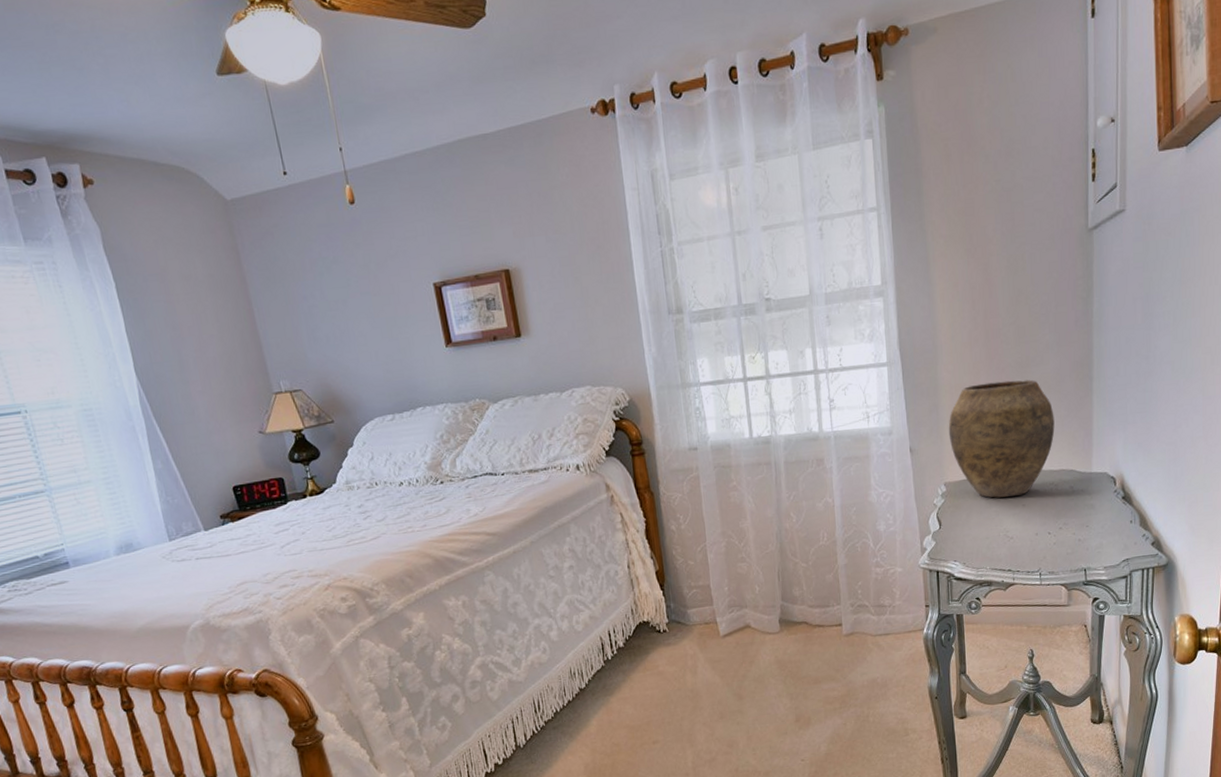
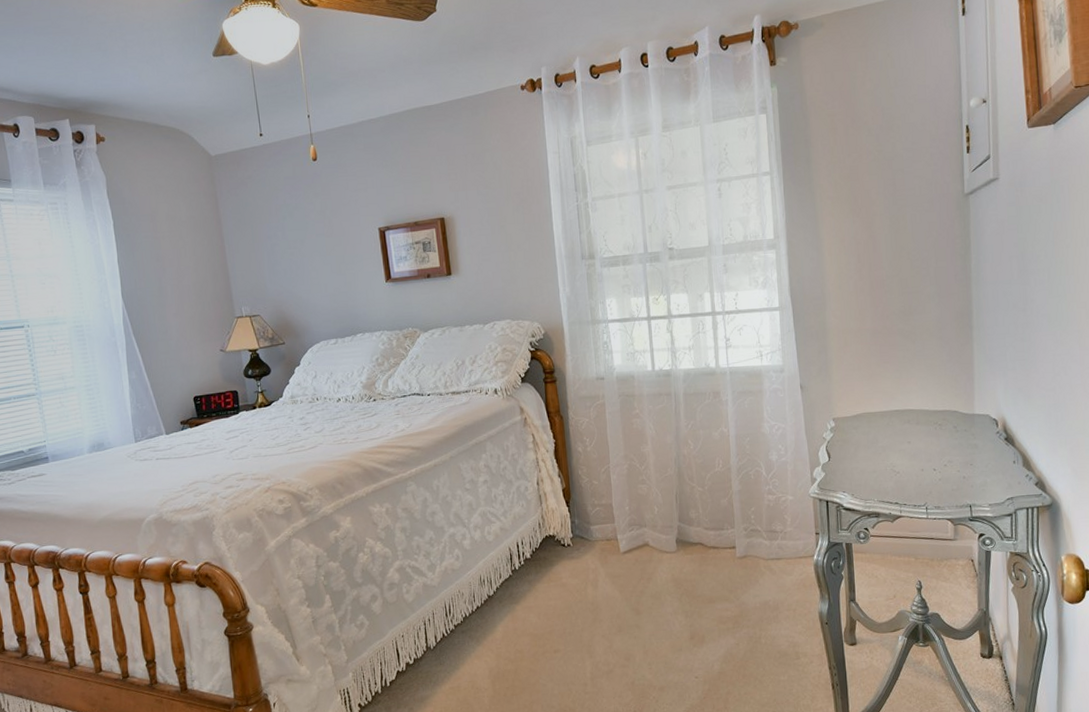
vase: present [948,379,1055,498] -> none [836,326,938,435]

